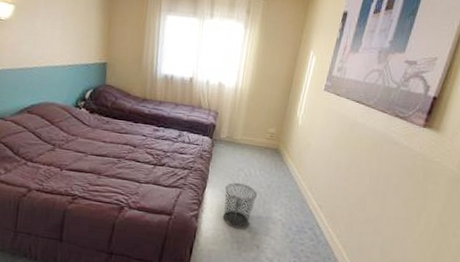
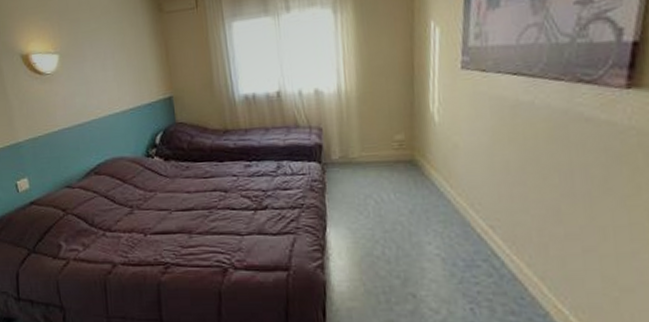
waste bin: present [222,183,257,229] -> none [352,214,398,275]

